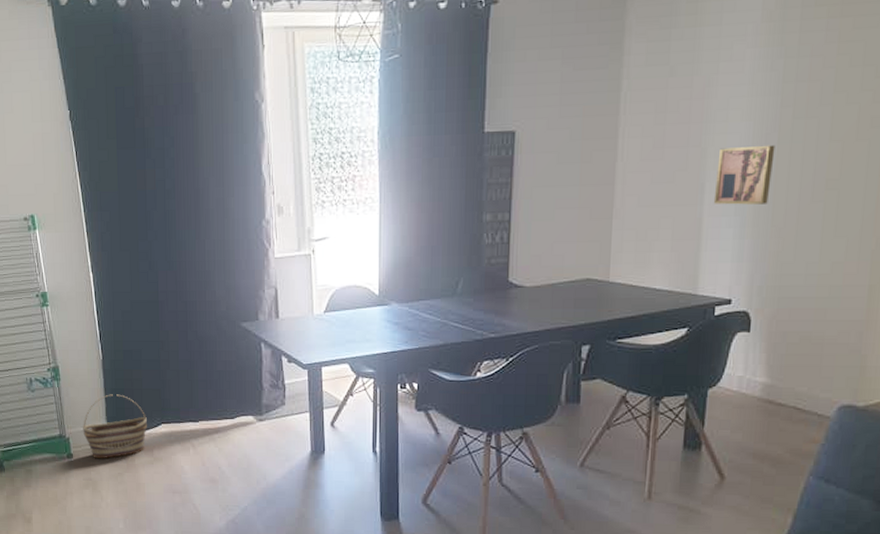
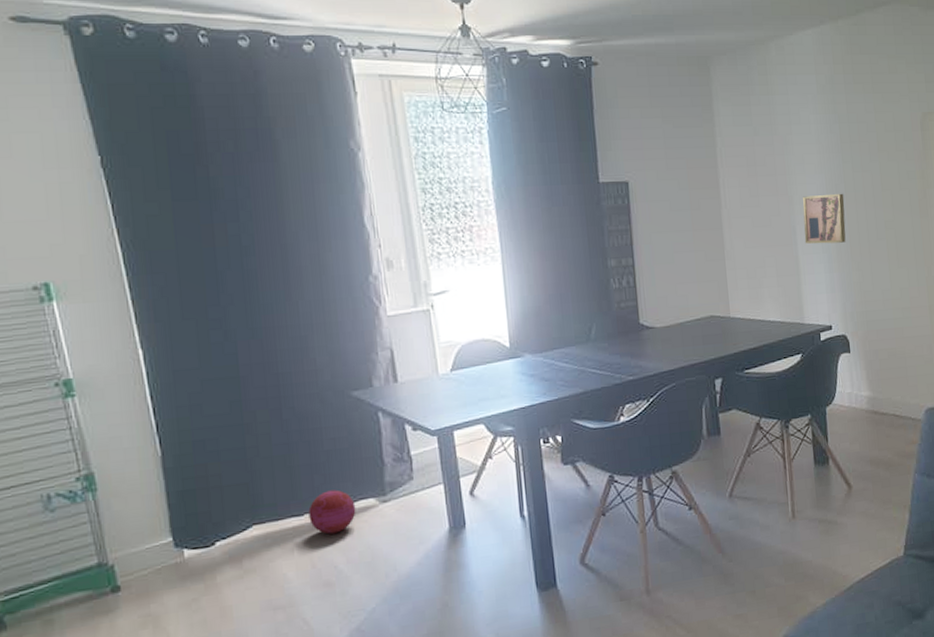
basket: present [83,394,148,458] -> none [135,497,233,586]
ball: none [202,404,238,441] -> present [308,489,356,535]

